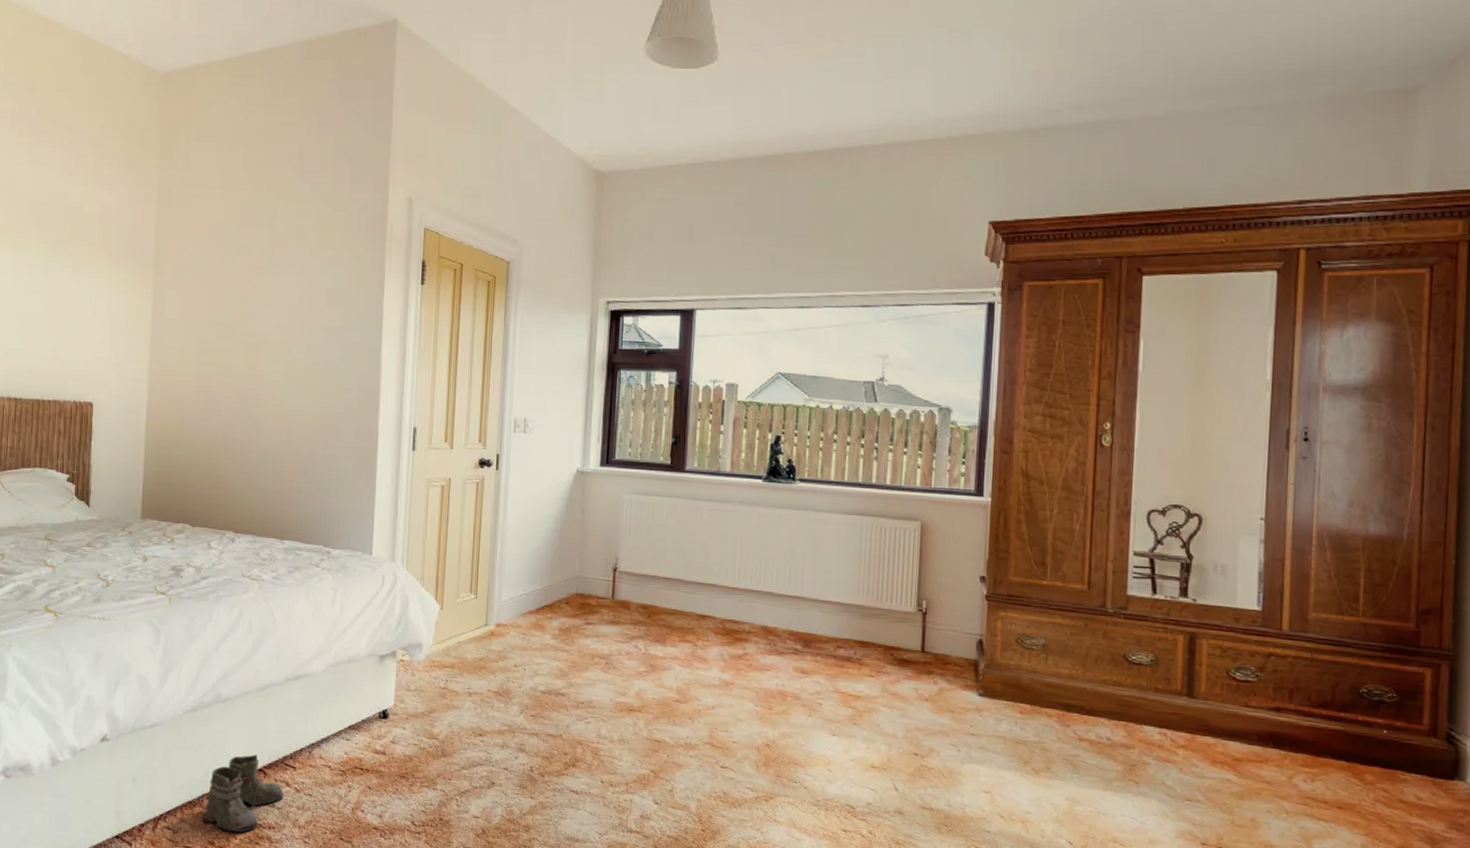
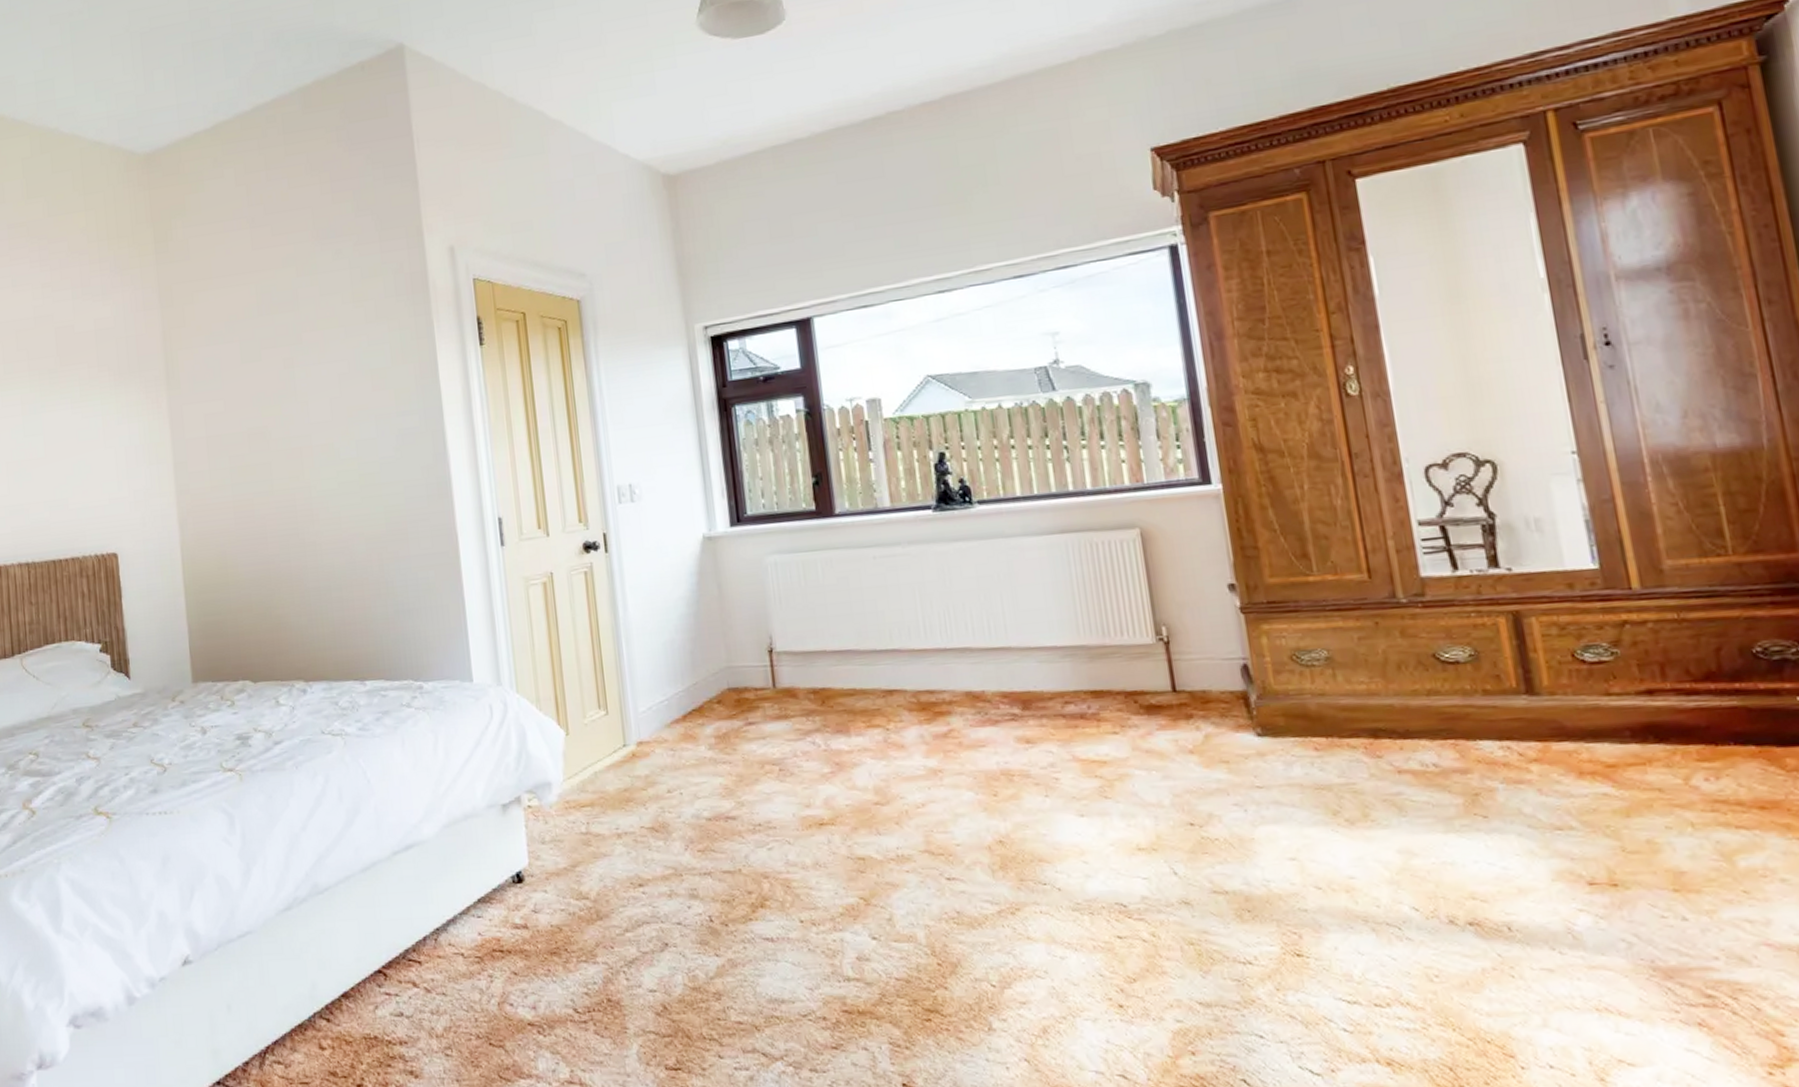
boots: present [201,754,284,834] -> none [318,953,413,1064]

